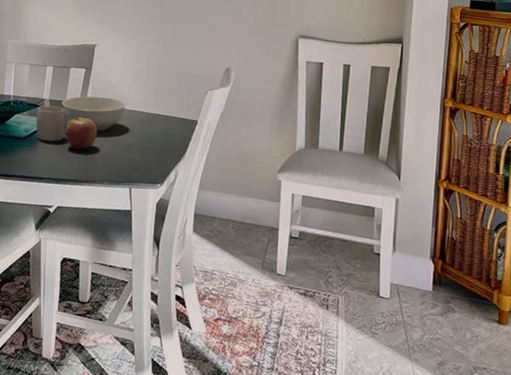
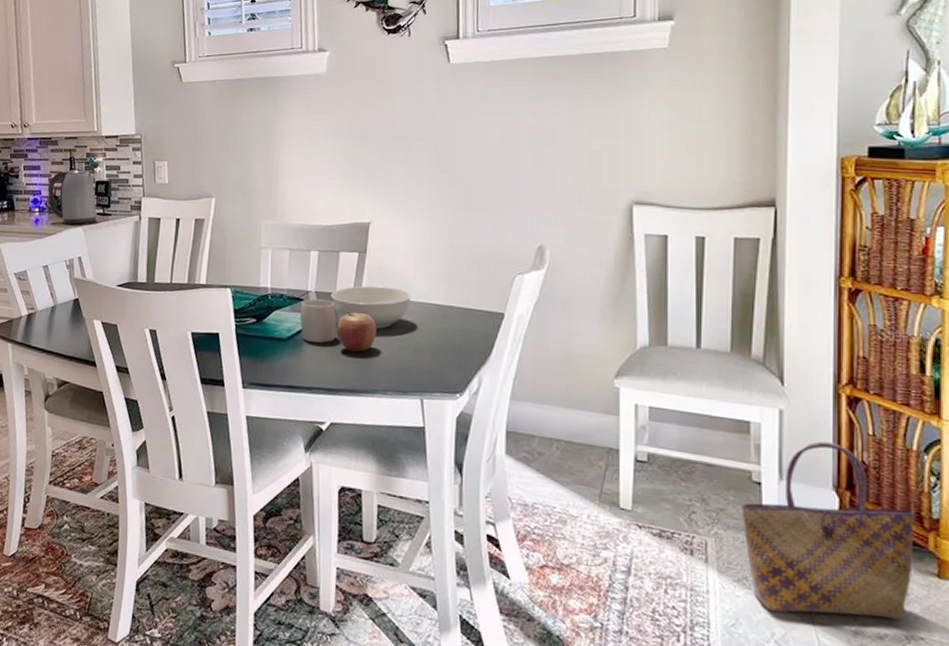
tote bag: none [364,222,485,356] -> present [741,441,914,621]

